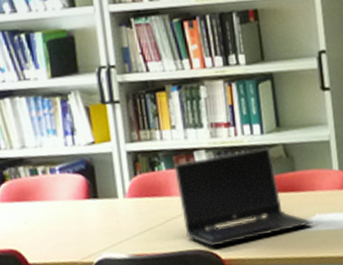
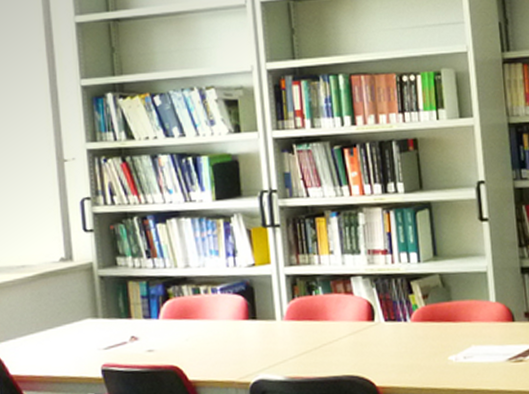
laptop computer: present [173,147,313,247] -> none [330,275,468,373]

